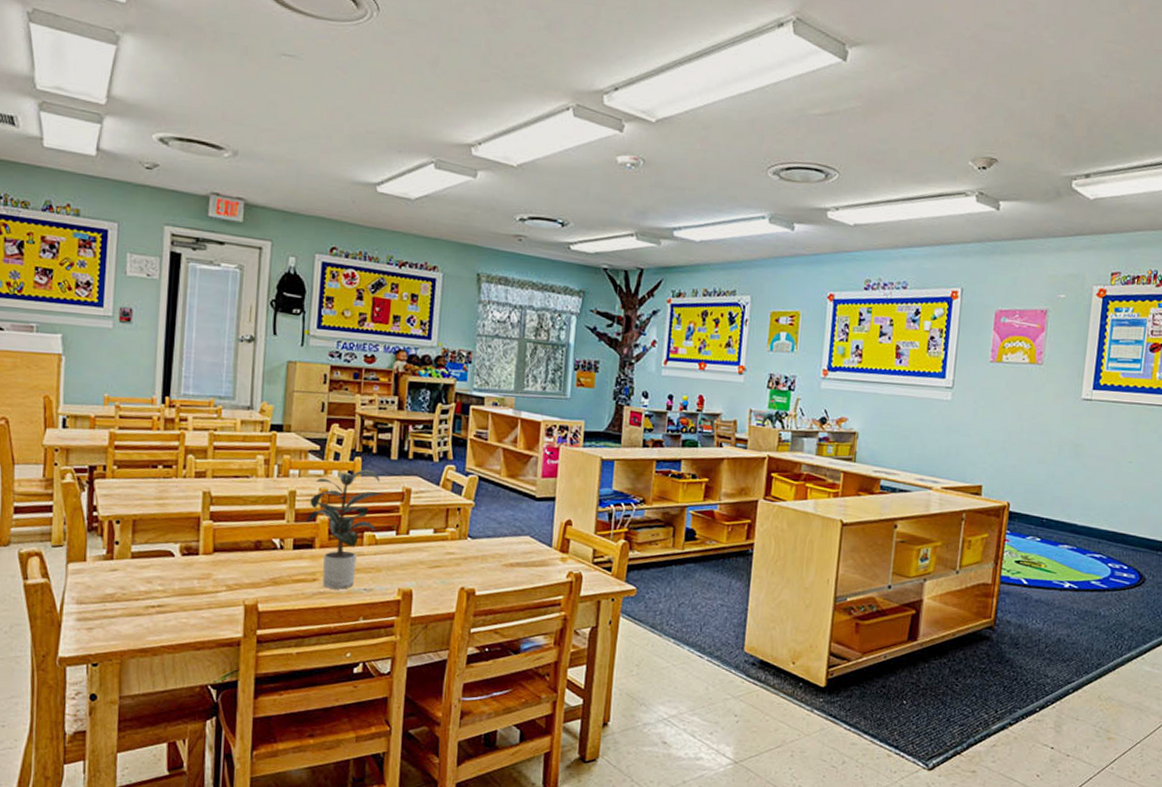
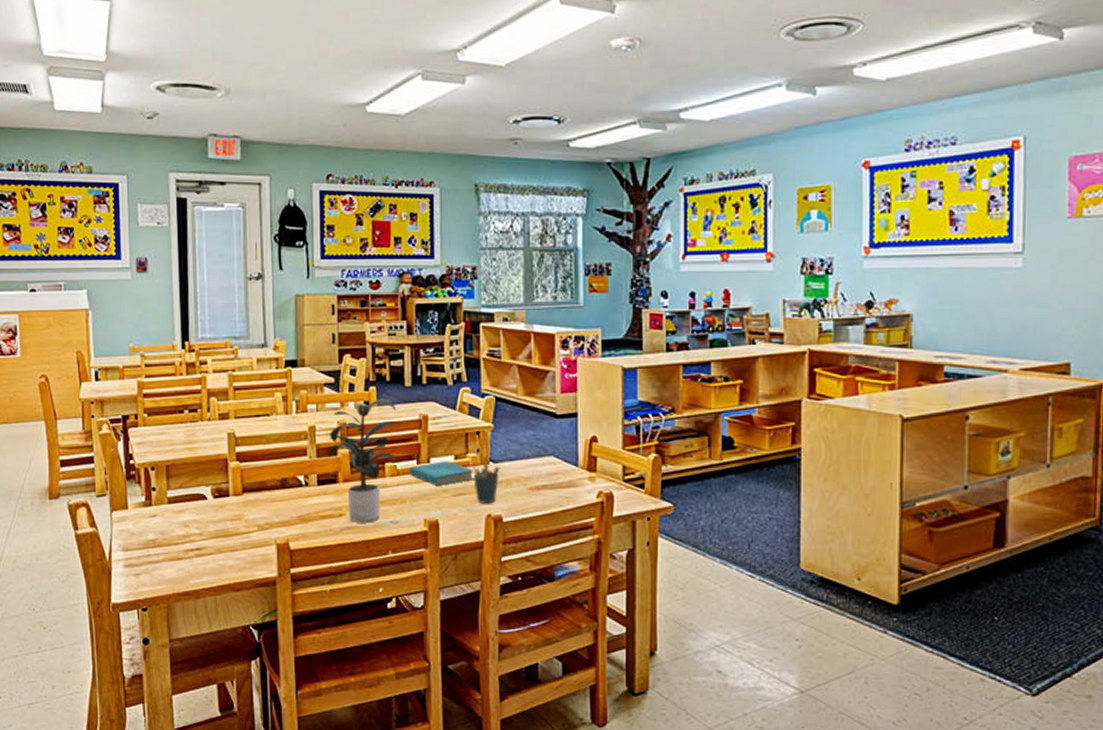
book: none [387,533,452,557] -> present [409,460,475,486]
pen holder: none [450,536,477,577] -> present [472,462,500,504]

